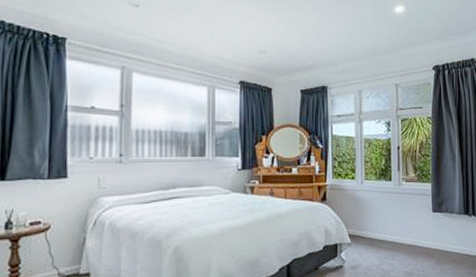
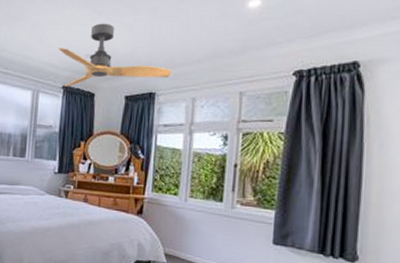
ceiling fan: none [232,20,339,82] -> present [58,23,171,87]

